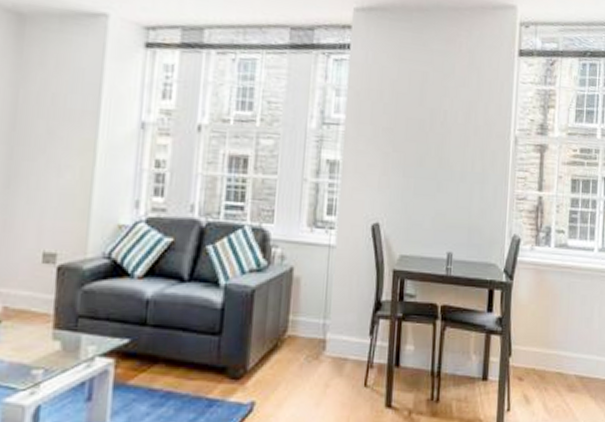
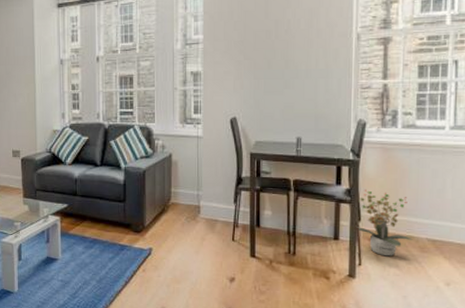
potted plant: none [506,317,562,398] -> present [356,189,413,257]

